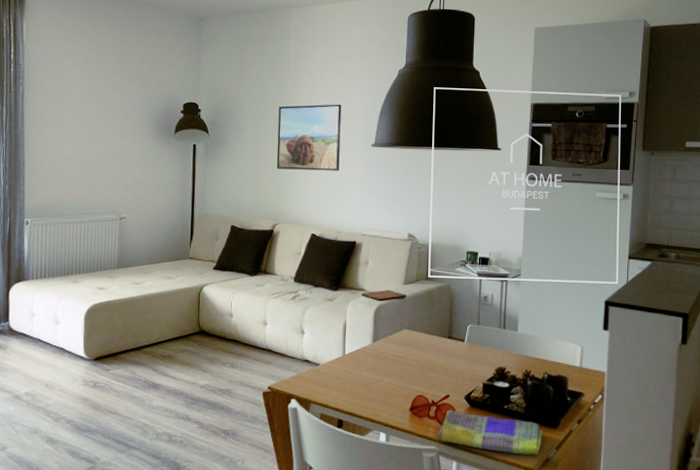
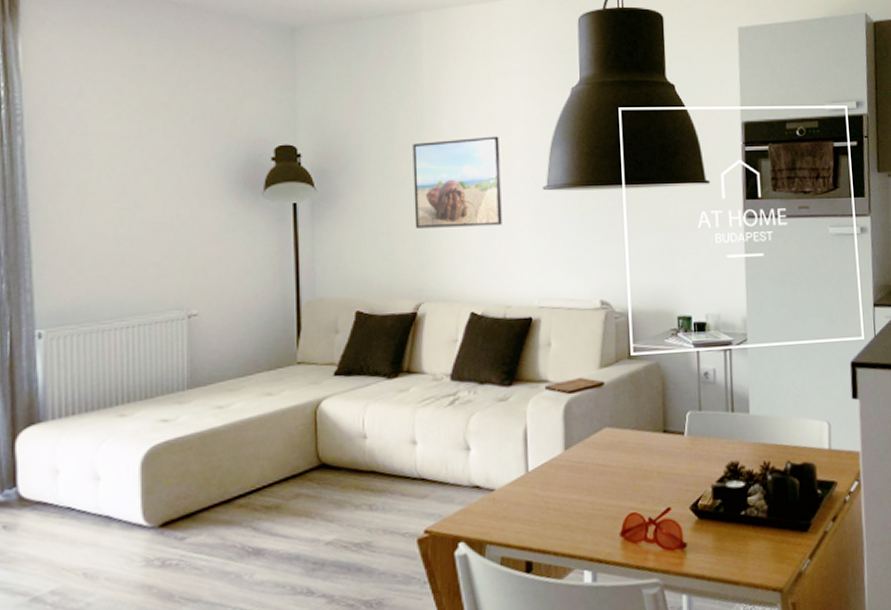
dish towel: present [438,410,543,455] -> none [660,526,792,574]

